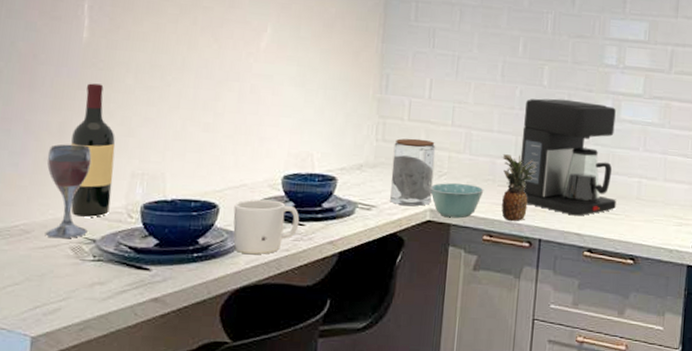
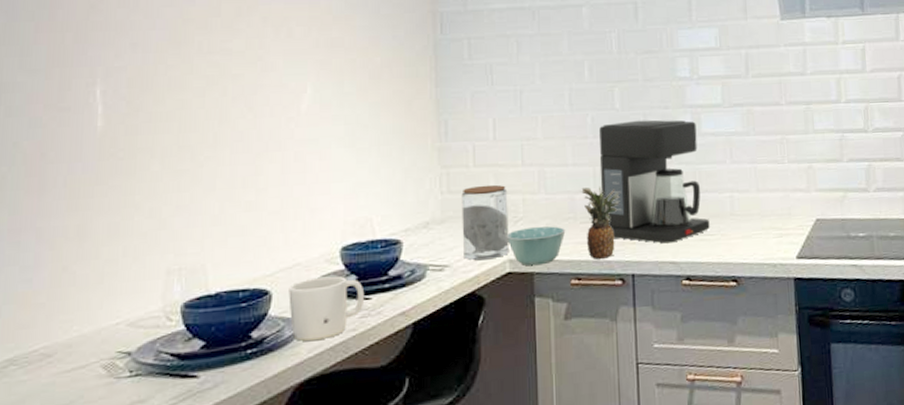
cup: present [45,144,92,239] -> none [65,246,120,358]
wine bottle: present [70,83,116,218] -> none [93,175,146,330]

